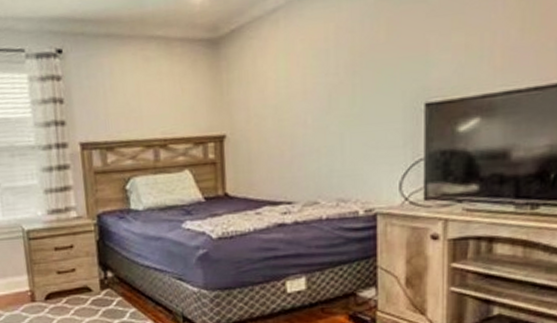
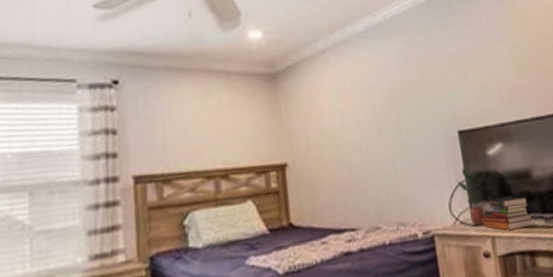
potted plant: none [413,143,449,209] -> present [456,166,485,227]
books: none [437,177,504,215] -> present [482,195,537,231]

